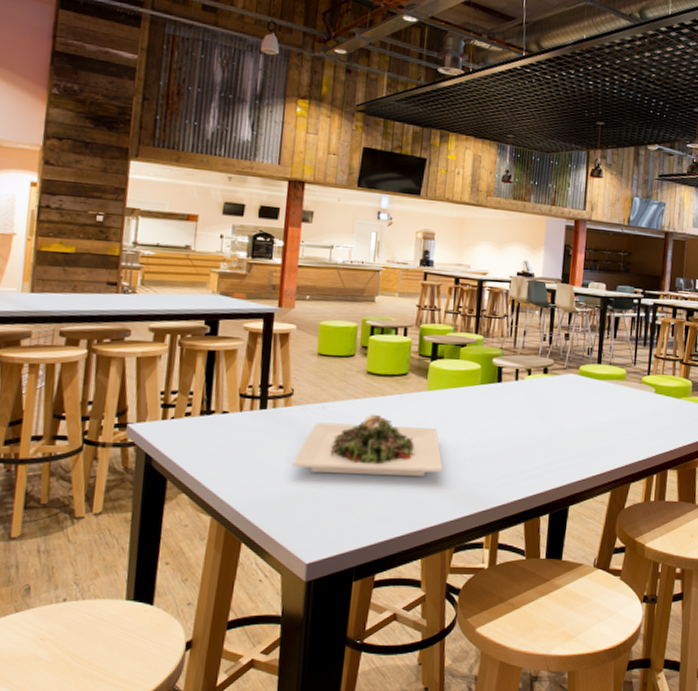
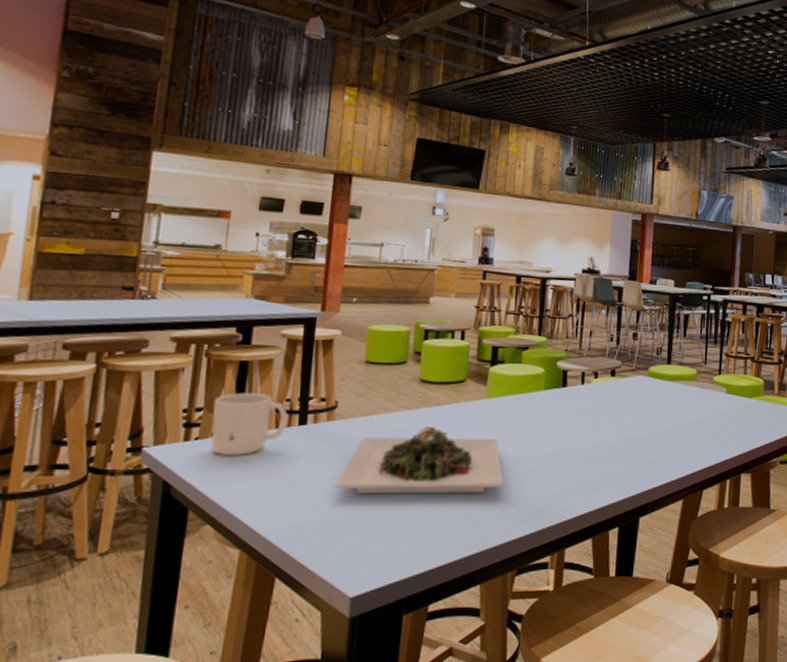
mug: none [184,378,250,434] -> present [210,393,288,455]

